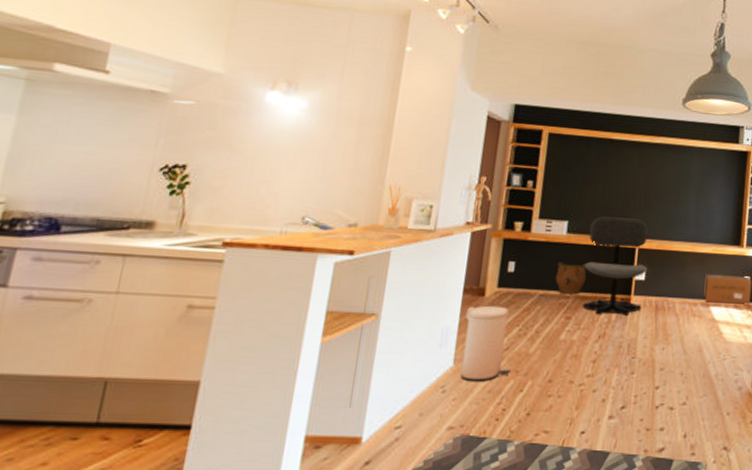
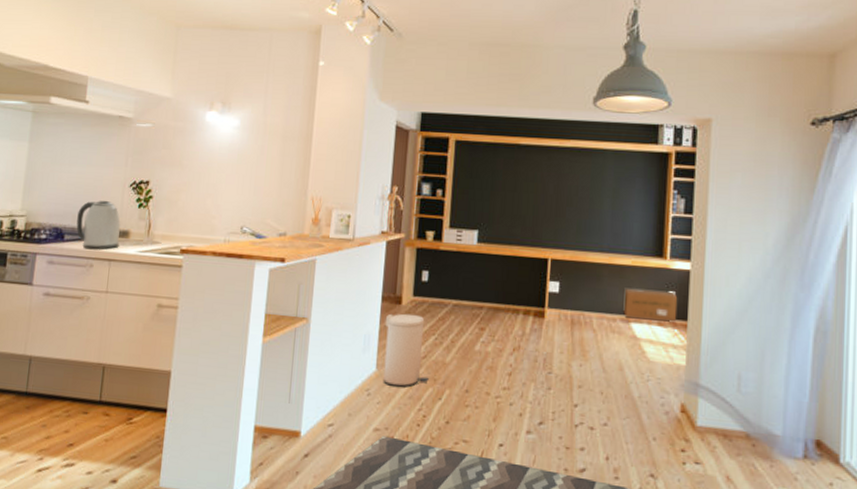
kettle: none [79,186,143,244] -> present [76,201,121,251]
basket: present [555,262,587,296] -> none [467,272,499,306]
office chair: present [582,216,648,315] -> none [496,225,561,329]

